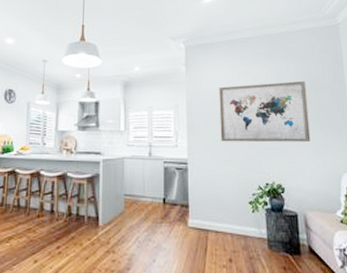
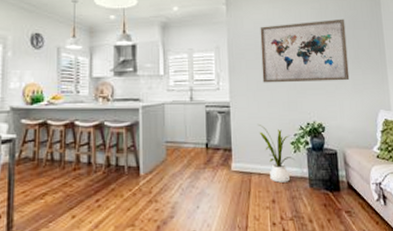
house plant: none [216,183,253,242] -> present [258,125,295,183]

